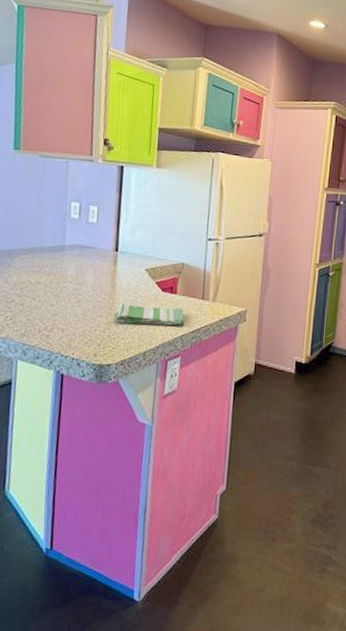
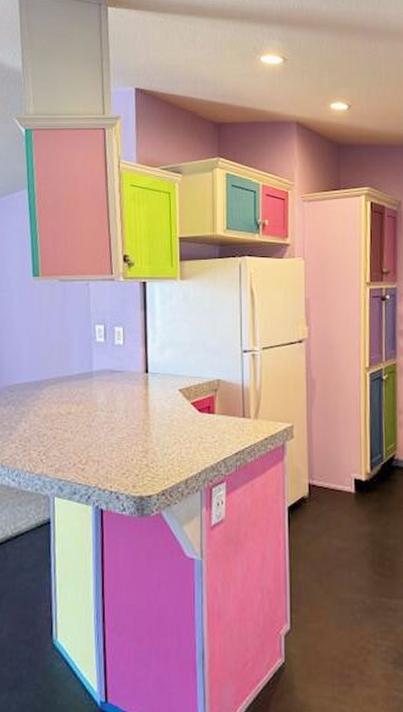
dish towel: present [116,303,185,326] -> none [153,429,227,451]

